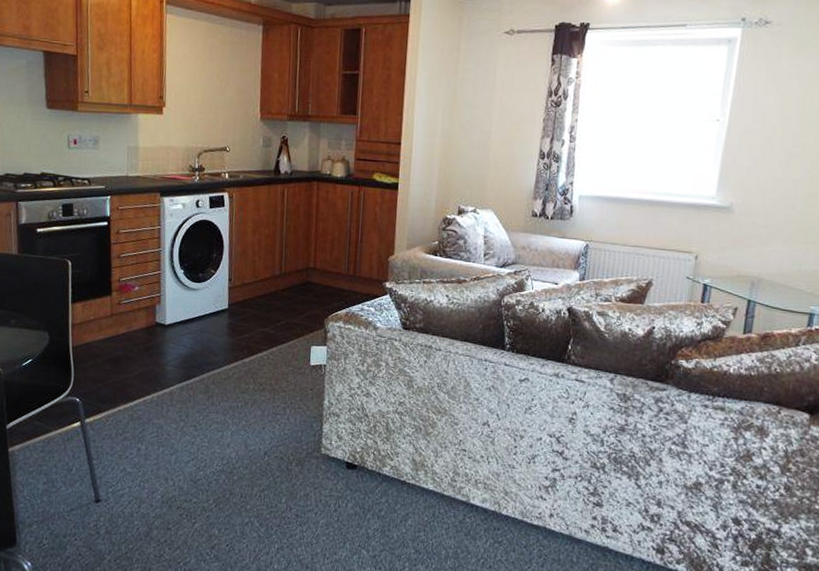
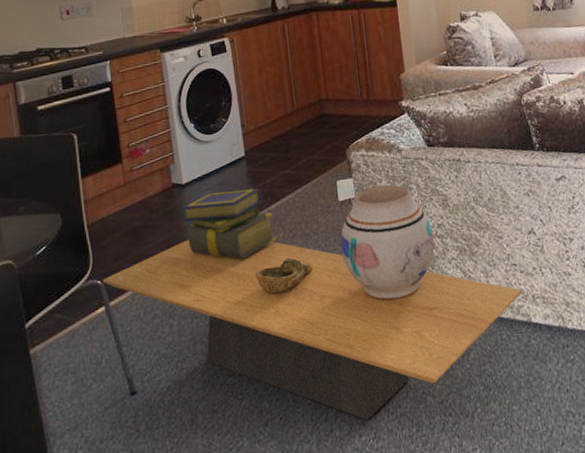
coffee table: none [81,376,467,560] -> present [102,240,523,421]
stack of books: none [162,337,247,402] -> present [182,188,277,259]
decorative bowl: none [222,408,276,438] -> present [255,257,313,294]
vase: none [305,357,394,462] -> present [340,184,435,300]

